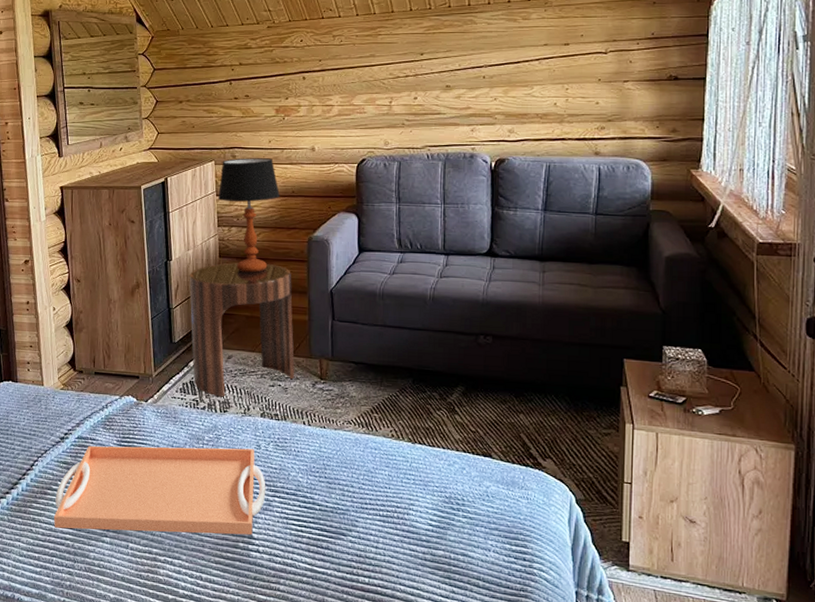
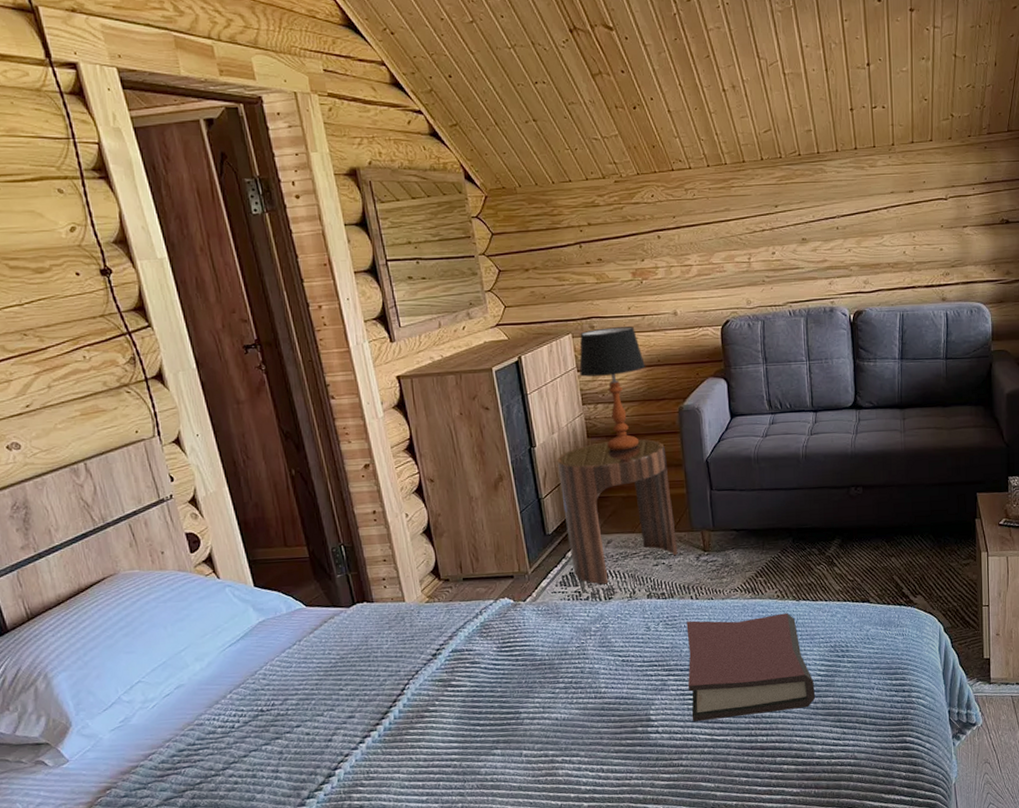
serving tray: present [54,445,266,535] -> none [434,632,660,751]
hardback book: none [293,446,425,557] -> present [686,613,816,722]

